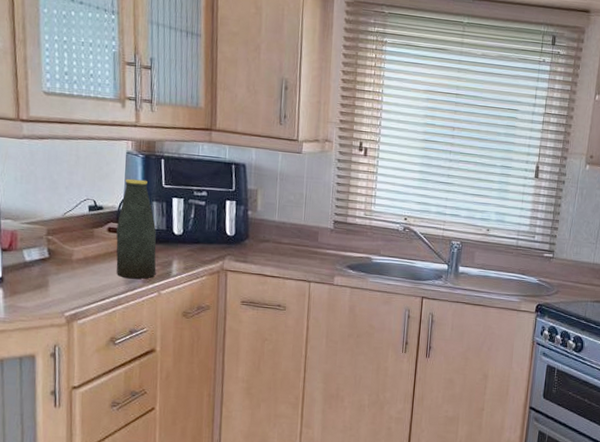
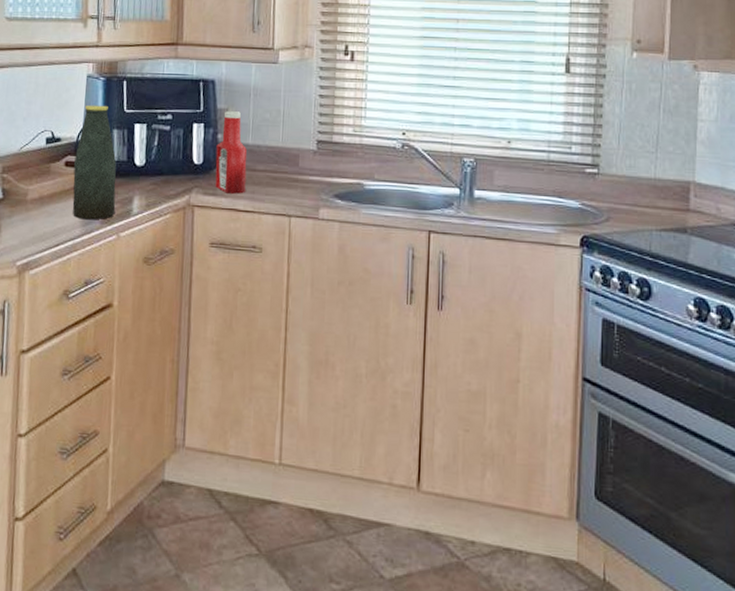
ketchup bottle: none [246,192,274,262] -> present [215,111,247,194]

